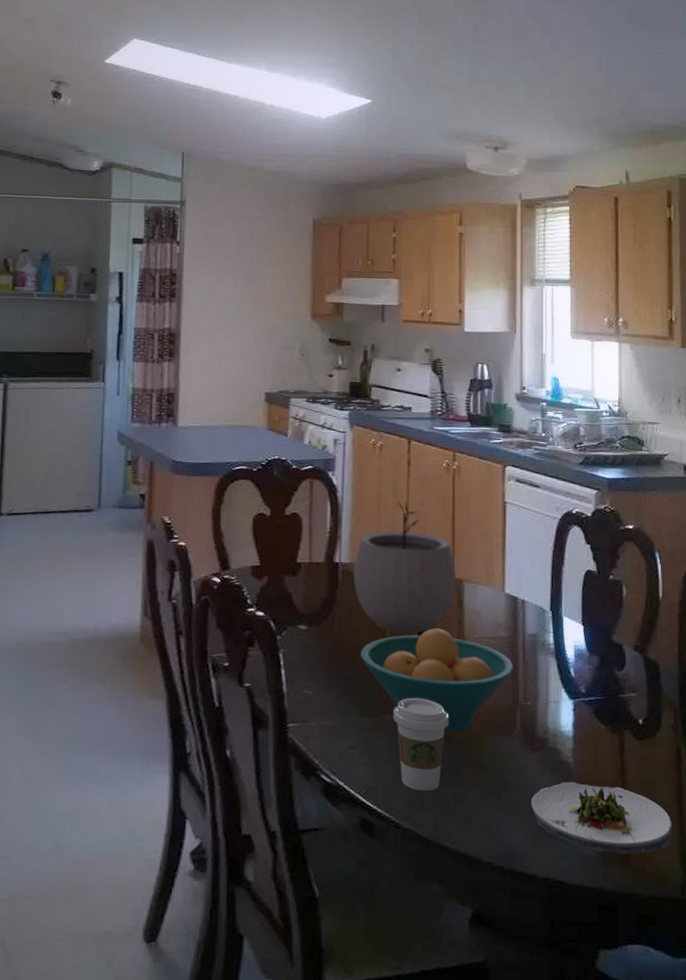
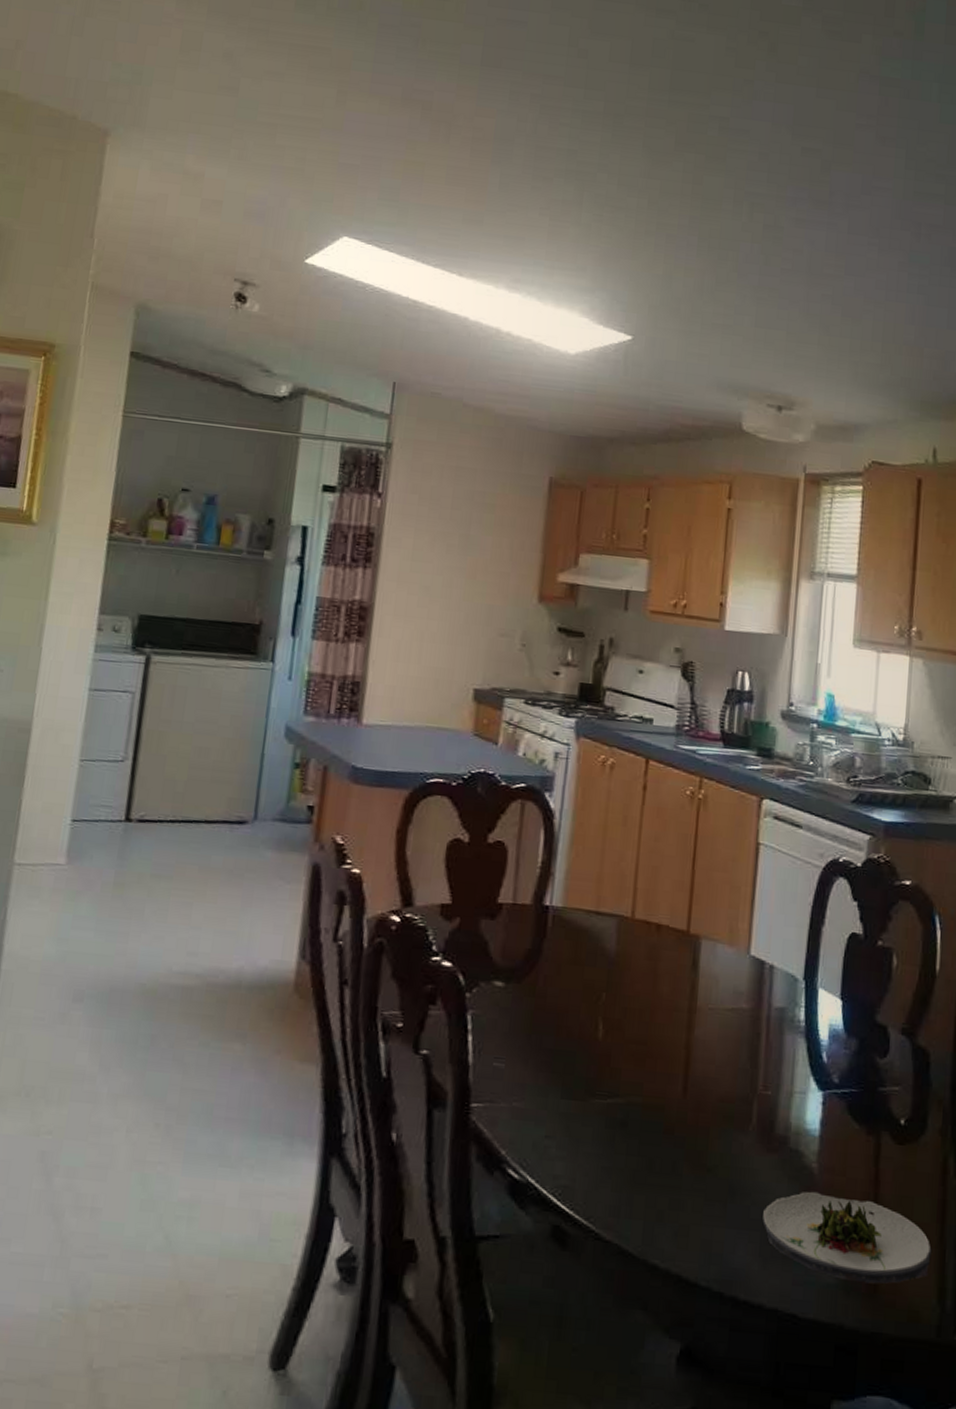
plant pot: present [353,502,456,634] -> none [565,835,693,1000]
fruit bowl: present [361,628,514,733] -> none [567,993,754,1124]
coffee cup: present [392,697,449,791] -> none [601,1078,671,1195]

